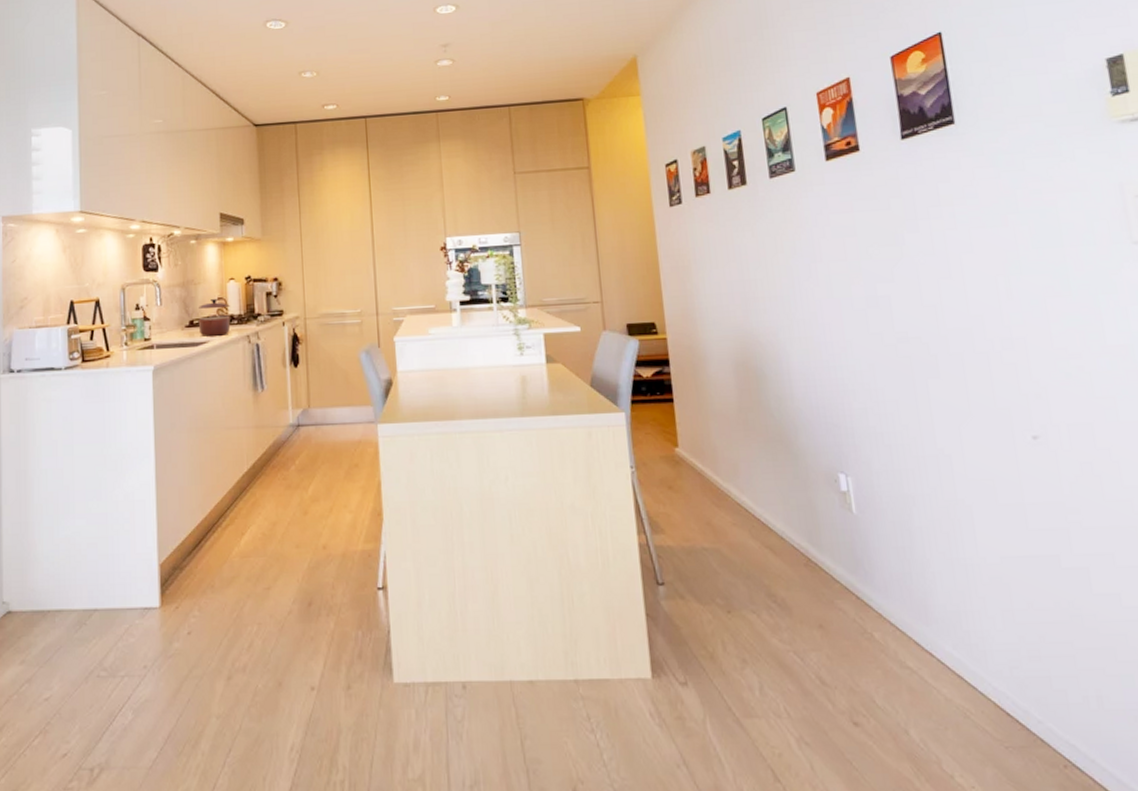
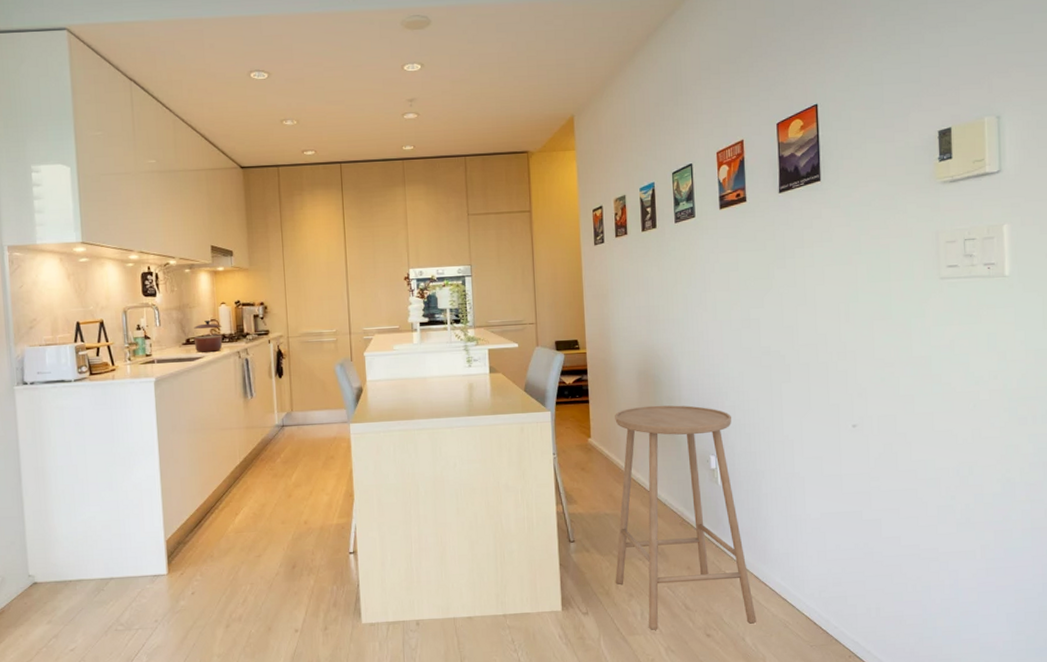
stool: none [708,406,924,712] -> present [615,405,757,630]

